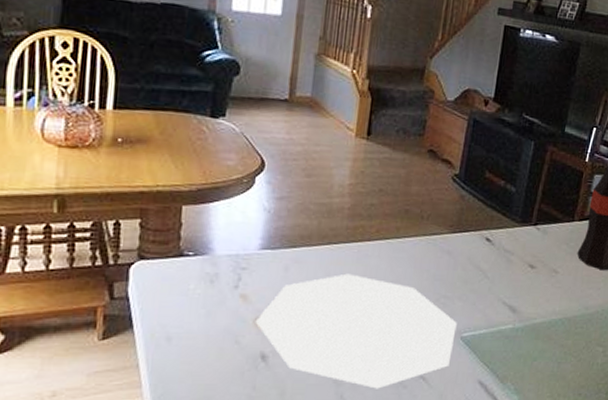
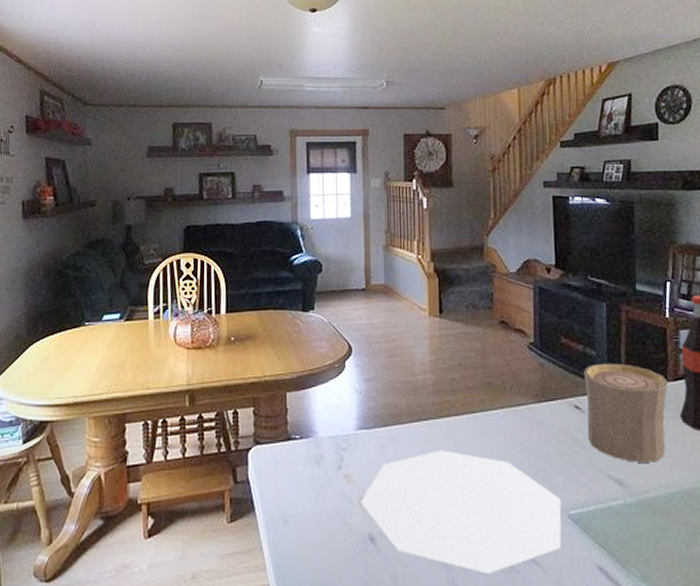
cup: none [492,199,574,293] -> present [583,363,668,462]

